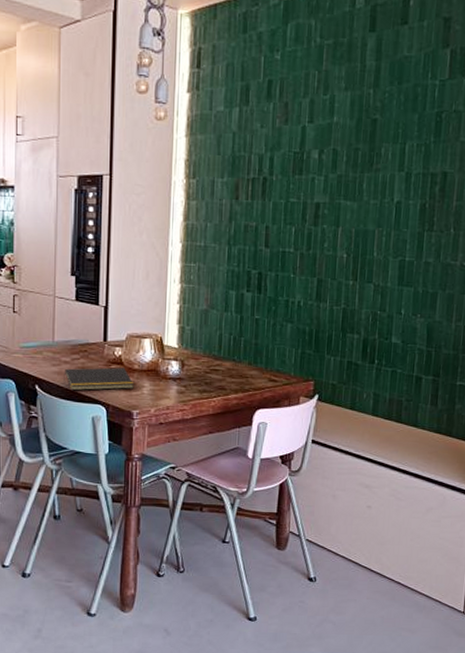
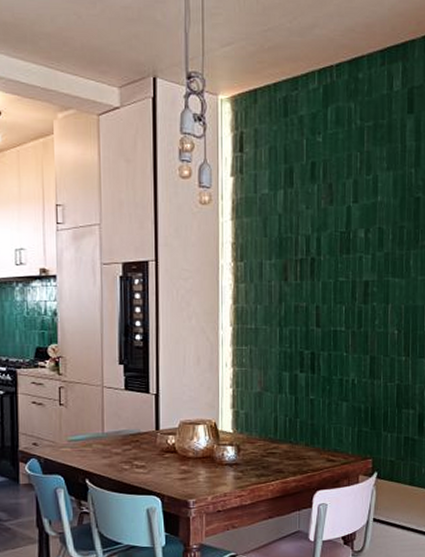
notepad: present [64,367,134,391] -> none [115,456,190,483]

